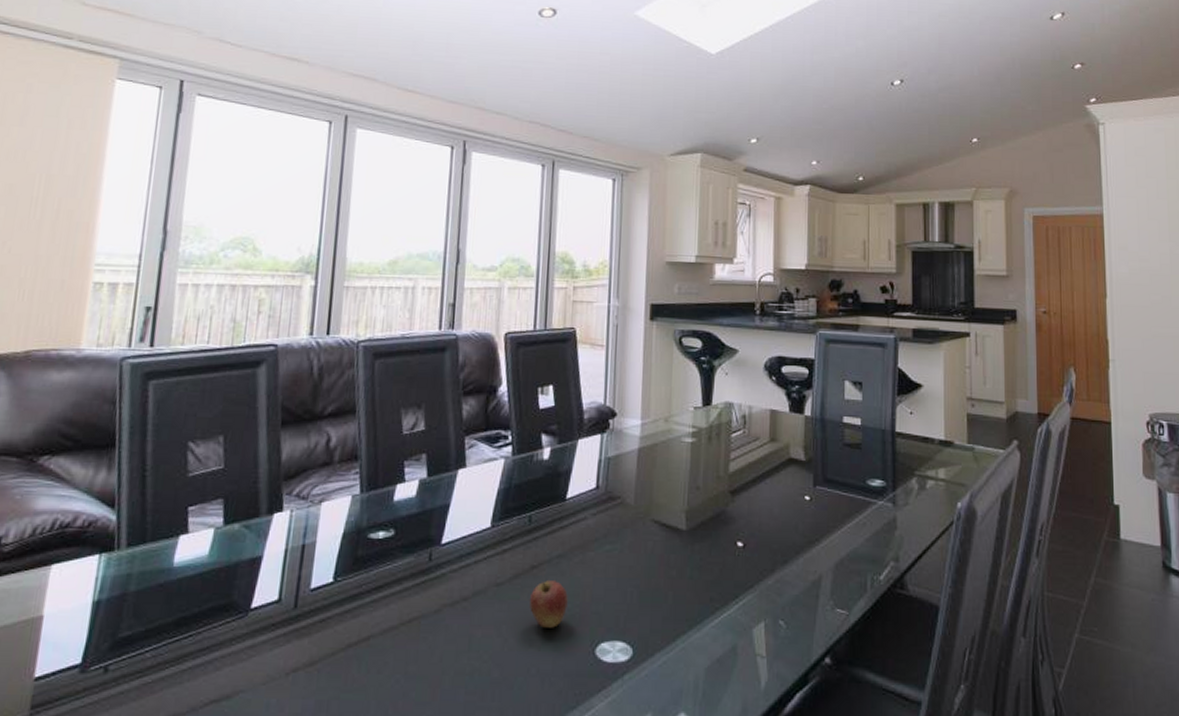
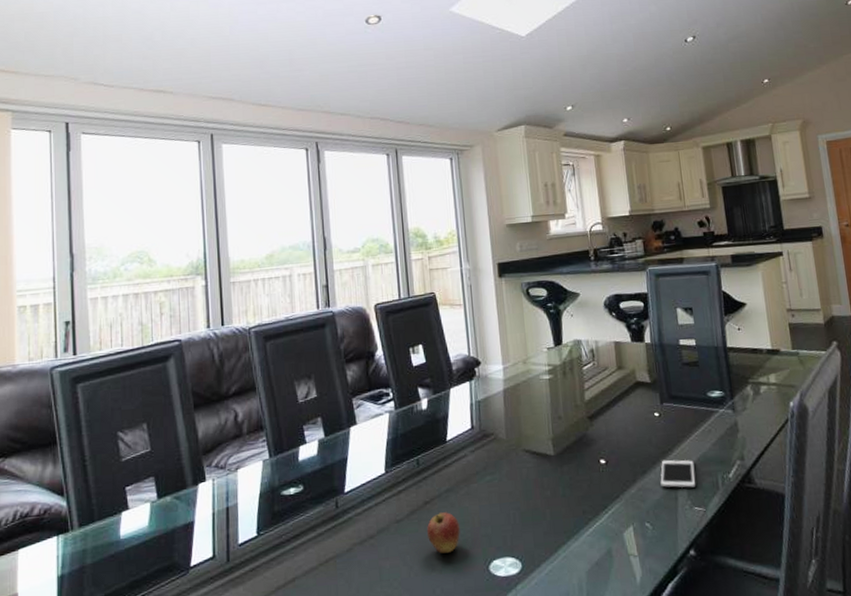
cell phone: none [802,550,842,586] -> present [660,459,696,488]

